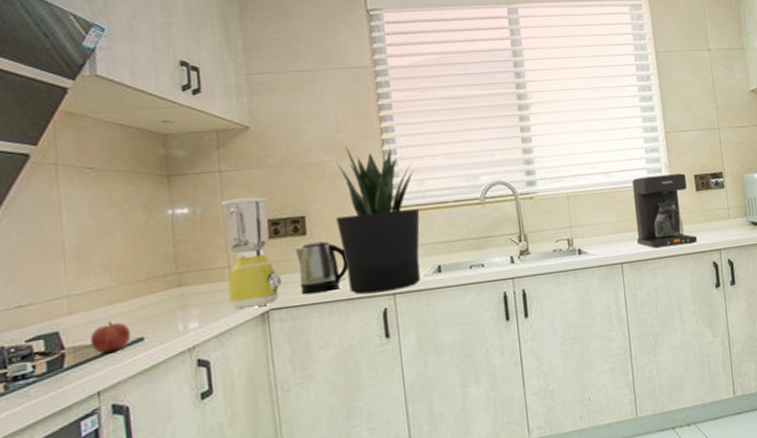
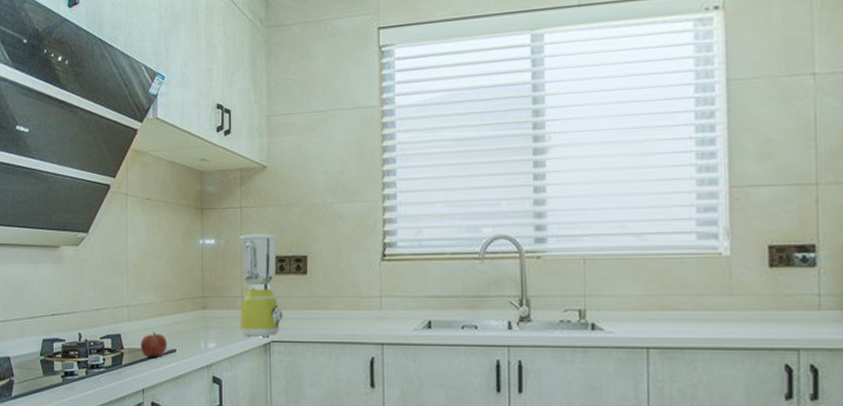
kettle: present [295,241,349,295] -> none [296,282,342,333]
planter: present [336,145,421,295] -> none [334,188,415,341]
coffee maker: present [632,173,698,249] -> none [671,242,764,337]

